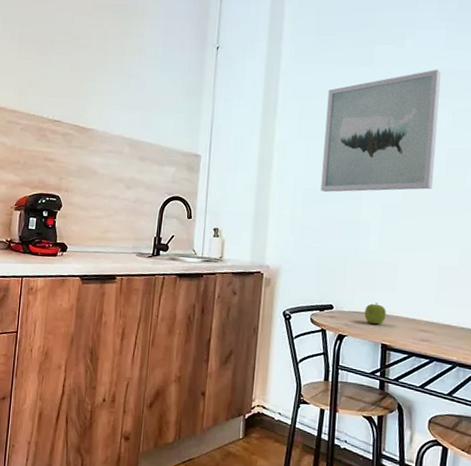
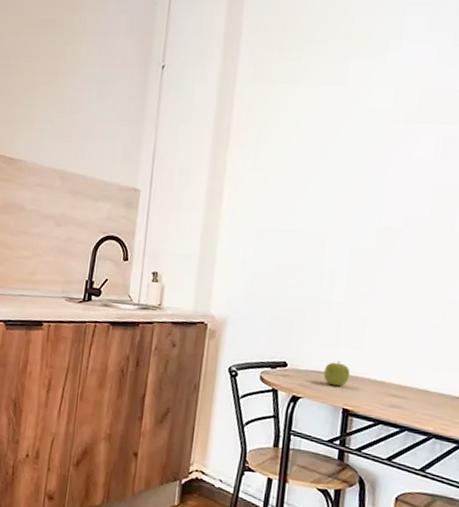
wall art: present [320,69,442,192] -> none [277,88,431,234]

